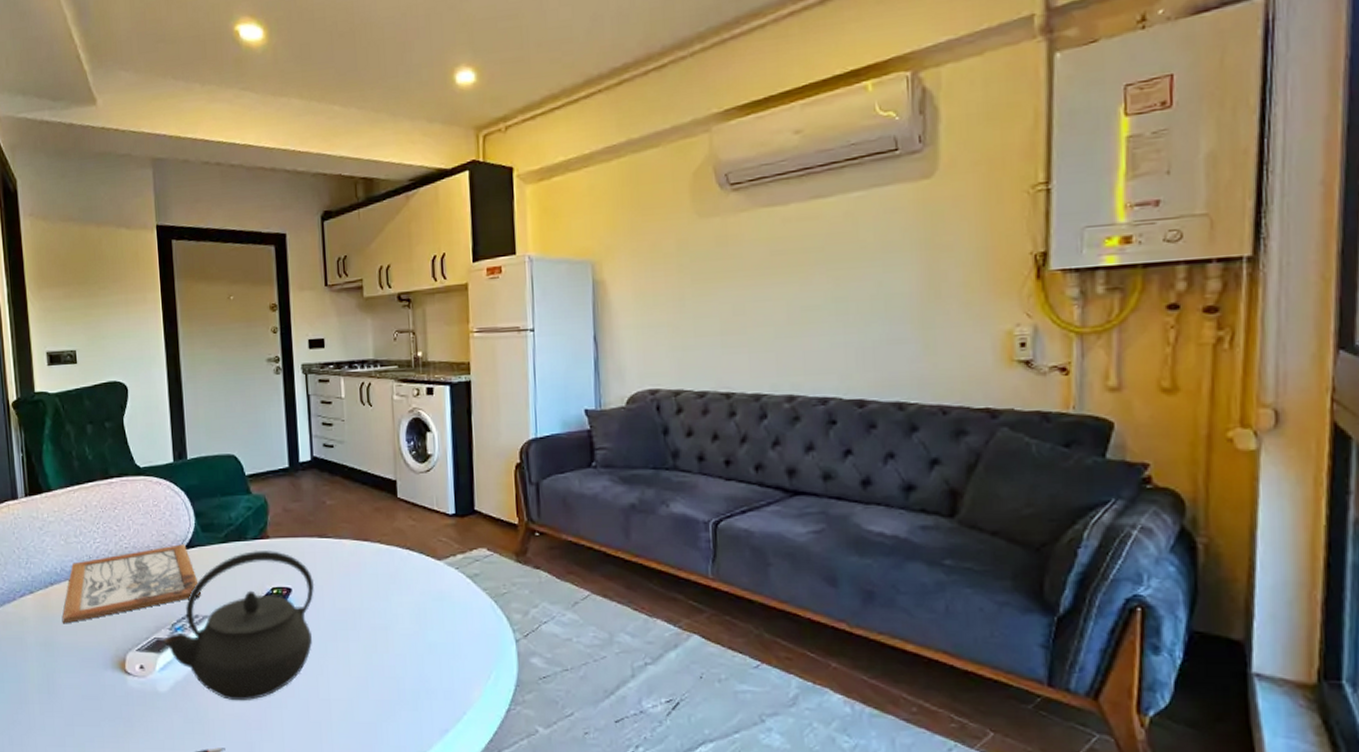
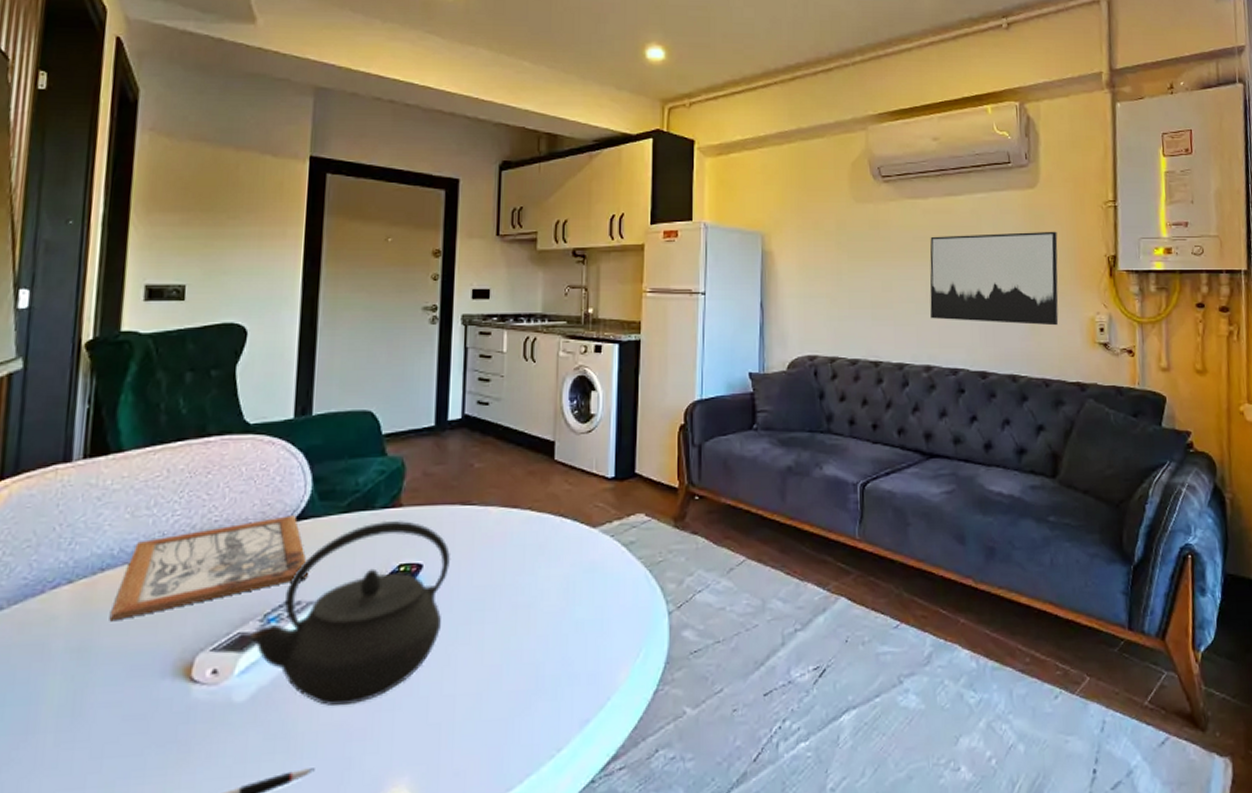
wall art: none [791,228,963,344] -> present [930,231,1059,326]

